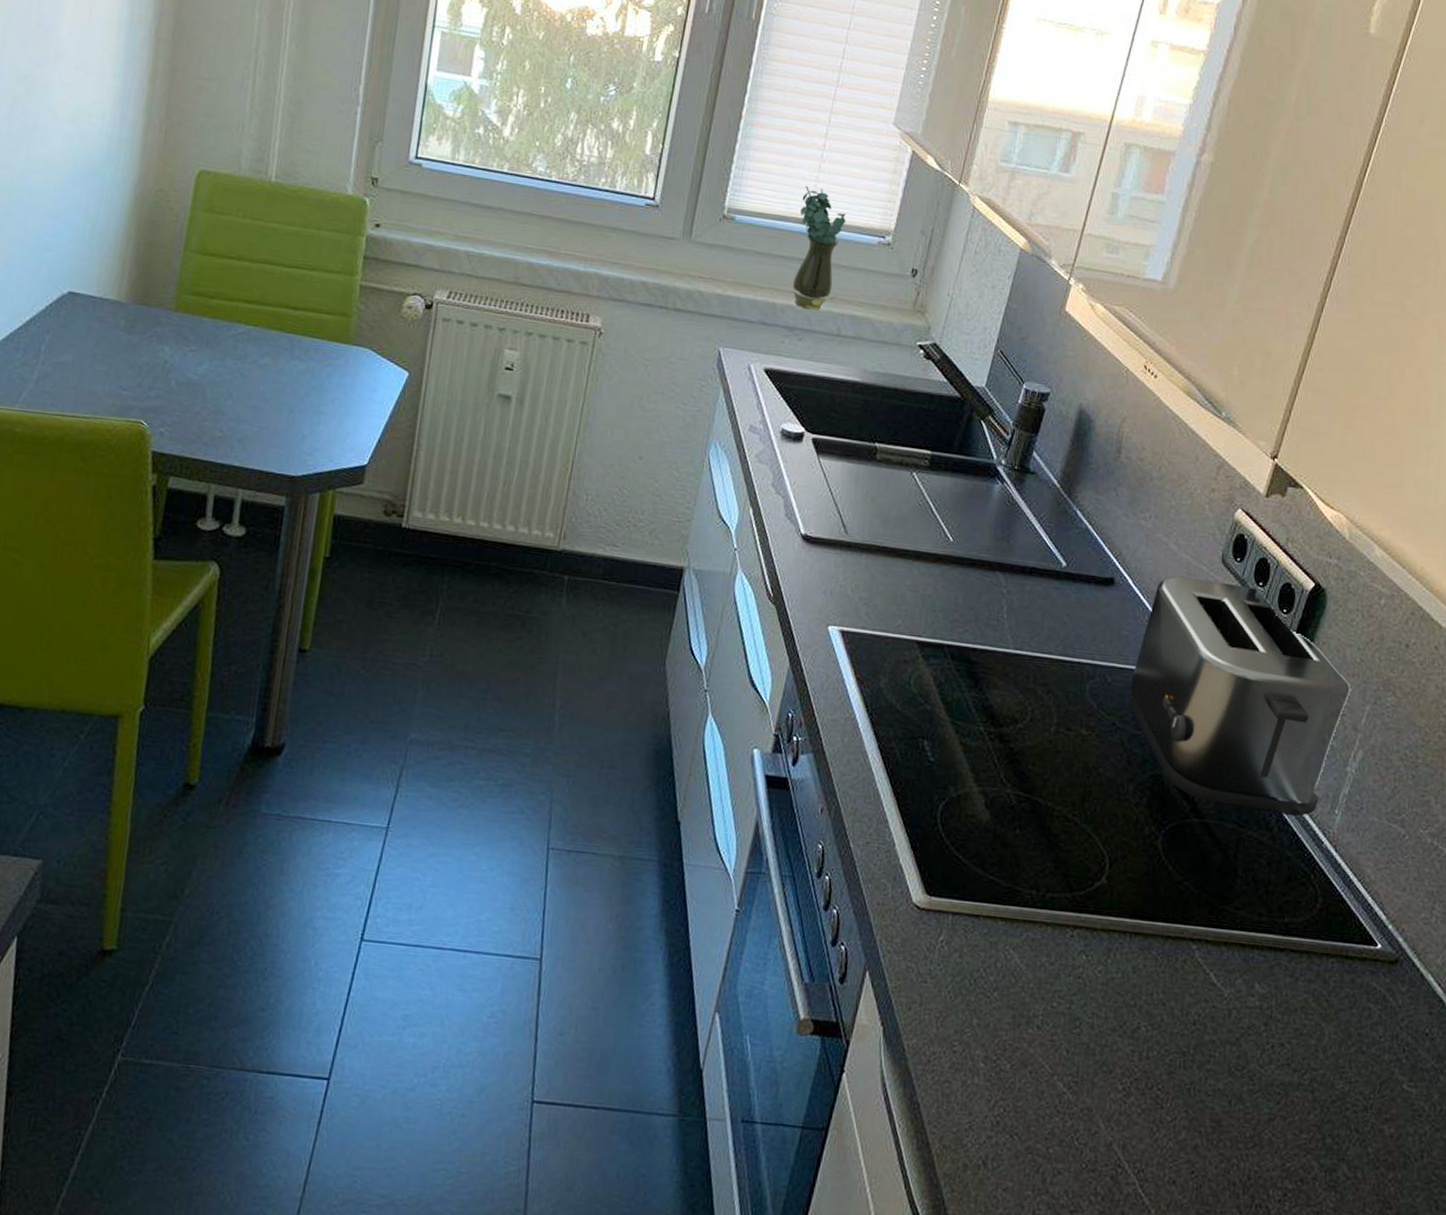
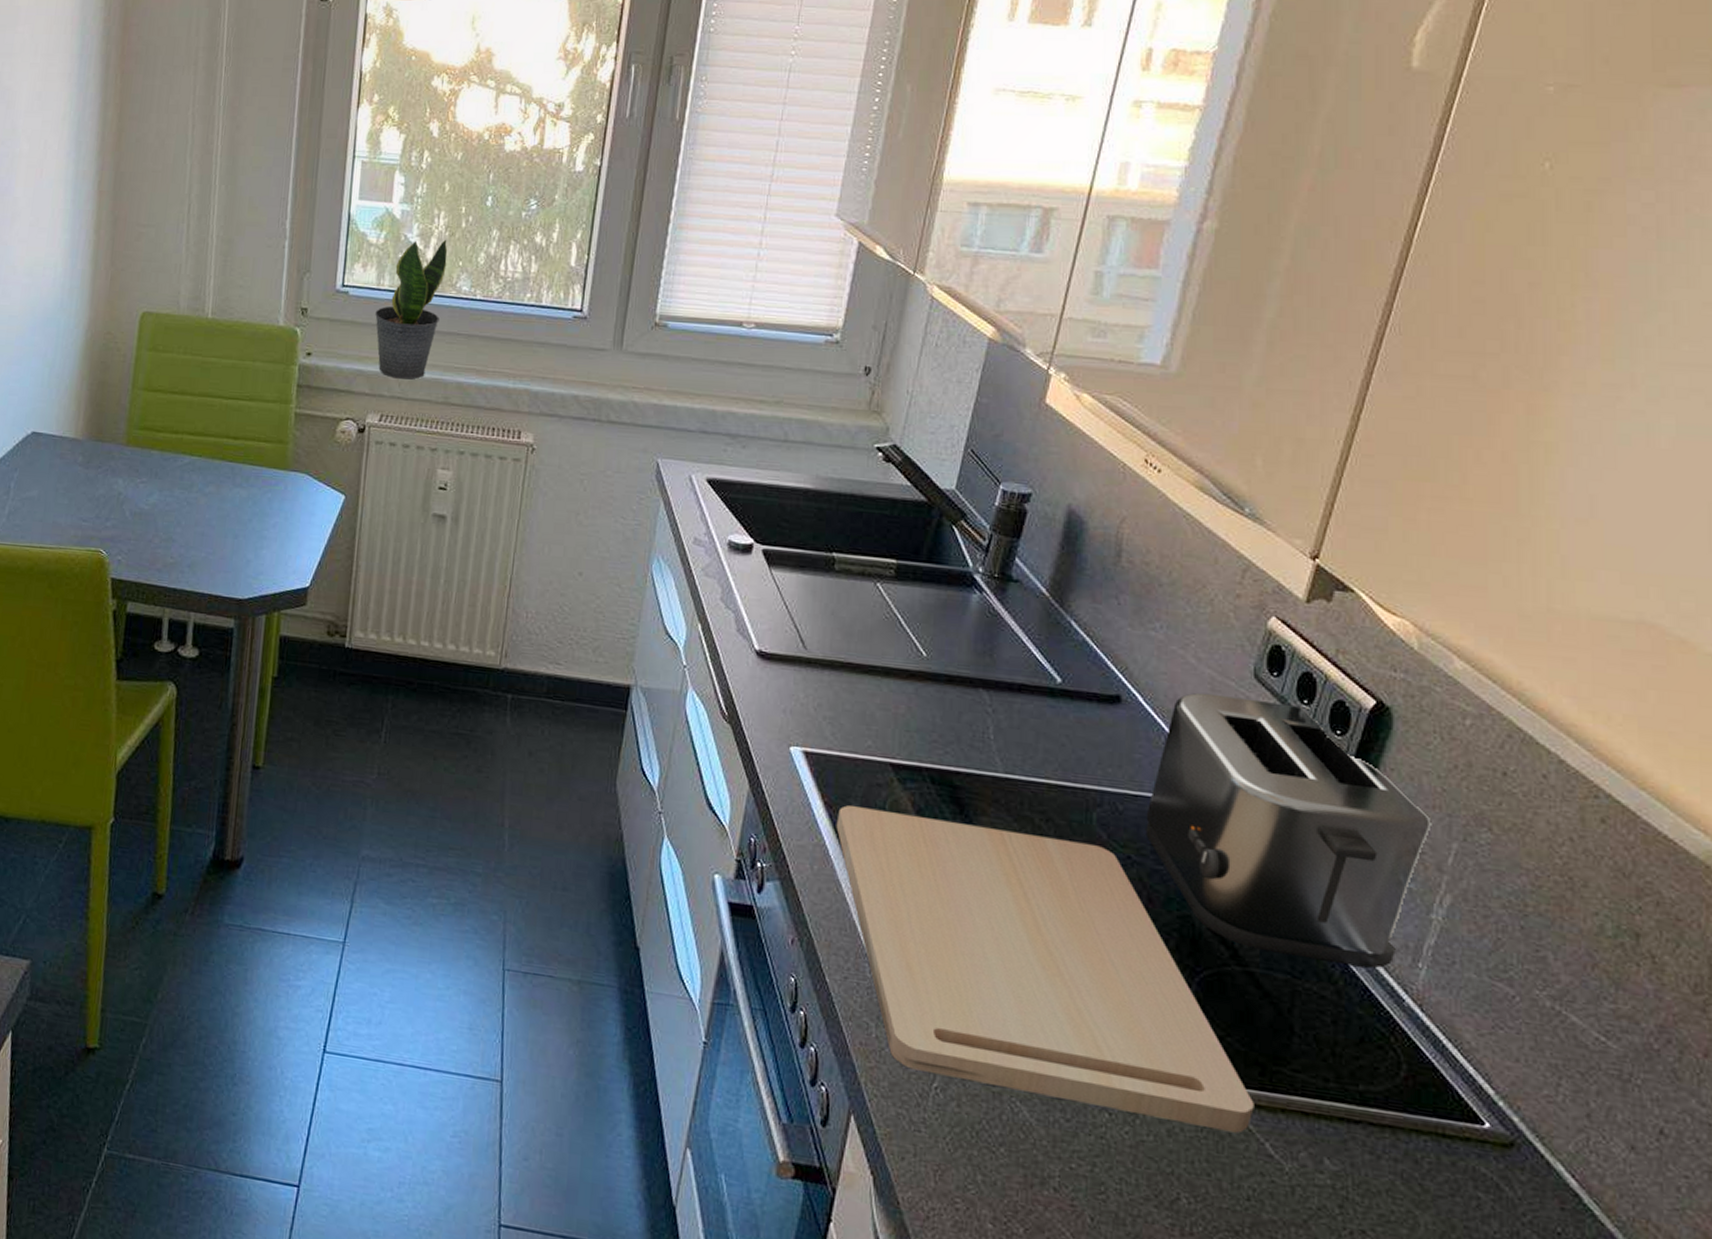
potted plant: none [448,116,525,258] -> present [375,240,448,380]
vase: present [792,185,846,310] -> none [732,286,788,416]
cutting board: none [866,681,1203,966] -> present [836,805,1254,1133]

